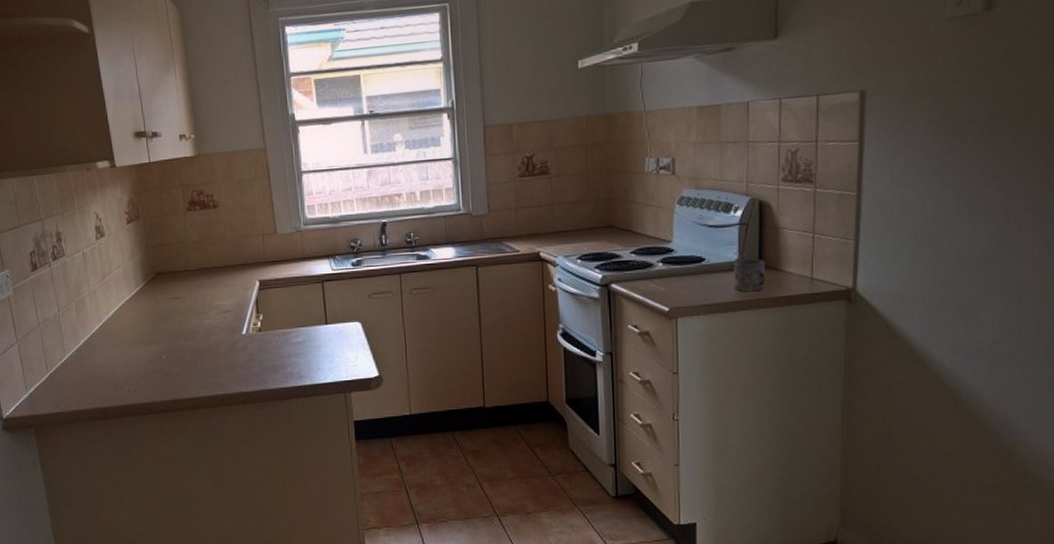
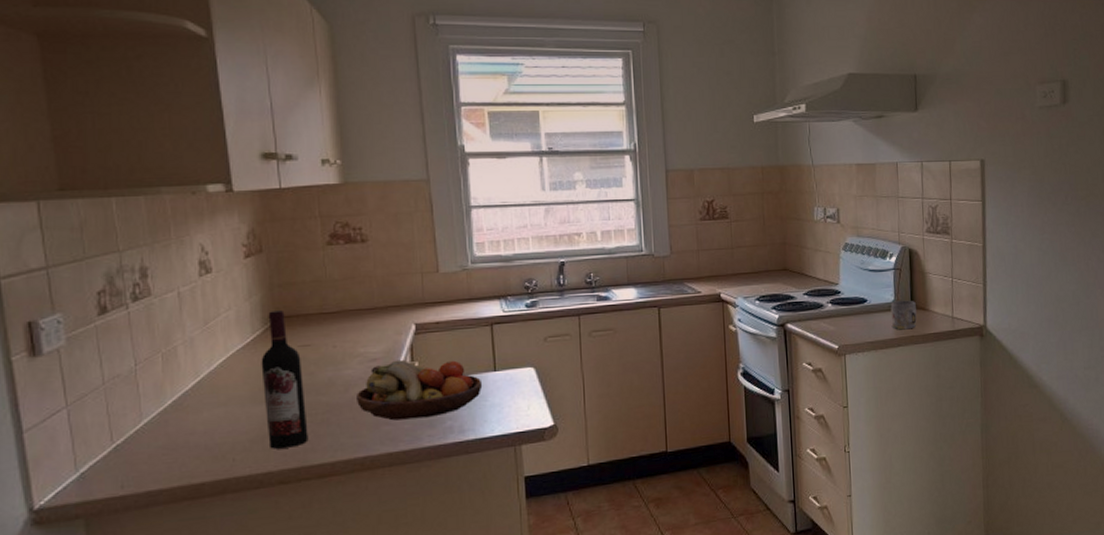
wine bottle: none [143,268,181,383] -> present [261,310,309,449]
fruit bowl: none [215,312,317,365] -> present [357,359,483,421]

